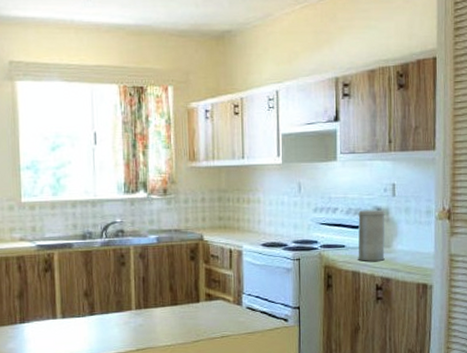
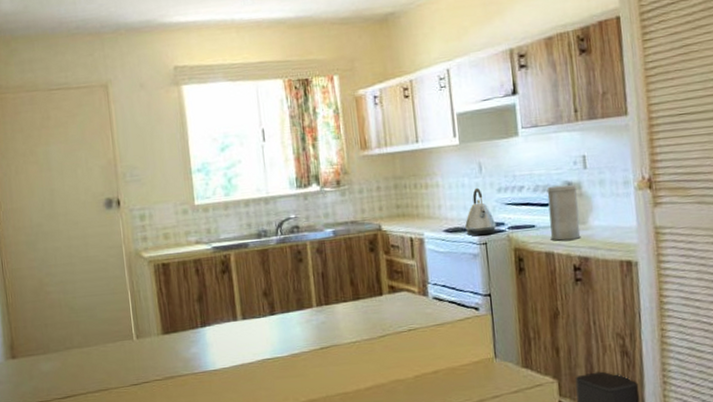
kettle: none [281,206,310,252] -> present [465,187,497,237]

